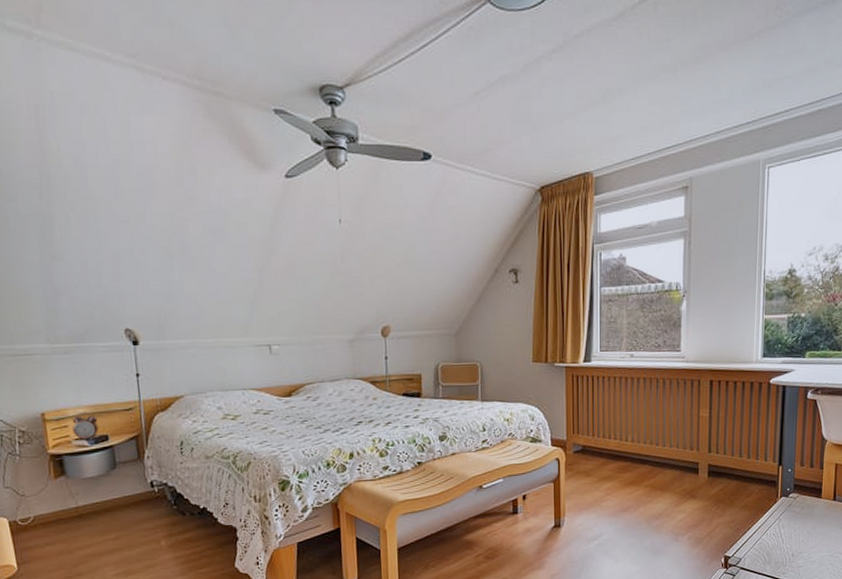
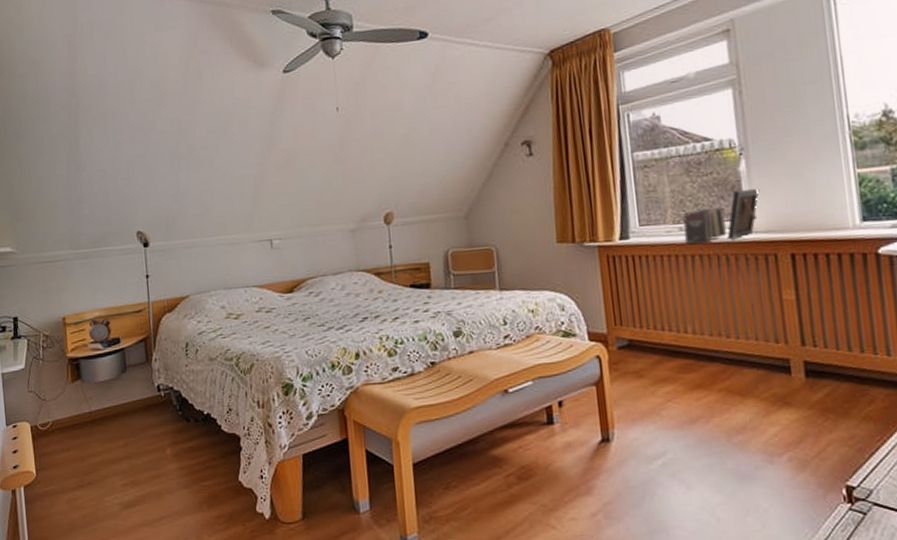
books: none [633,339,667,368] -> present [682,207,728,244]
picture frame: none [665,326,693,367] -> present [727,189,759,240]

